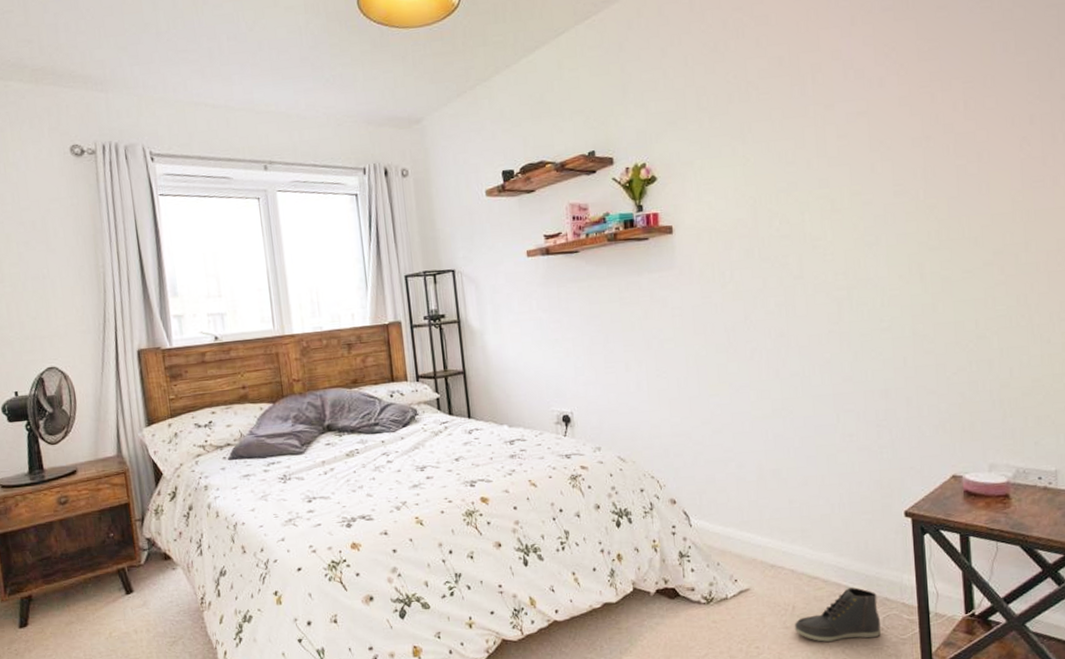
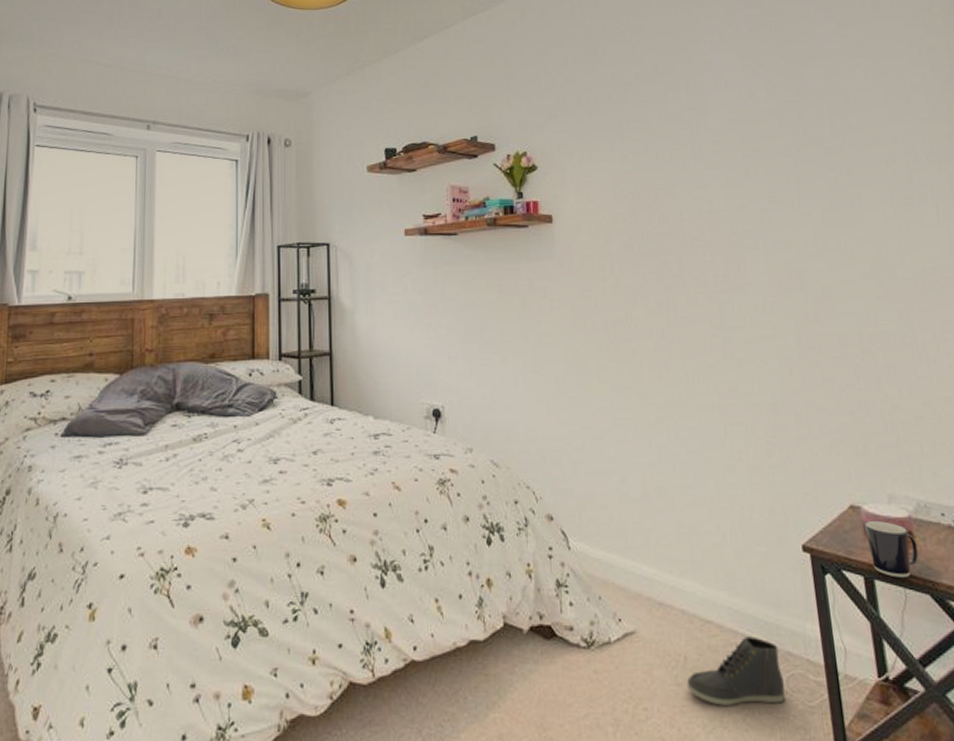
mug: none [964,486,1013,534] -> present [863,520,919,578]

